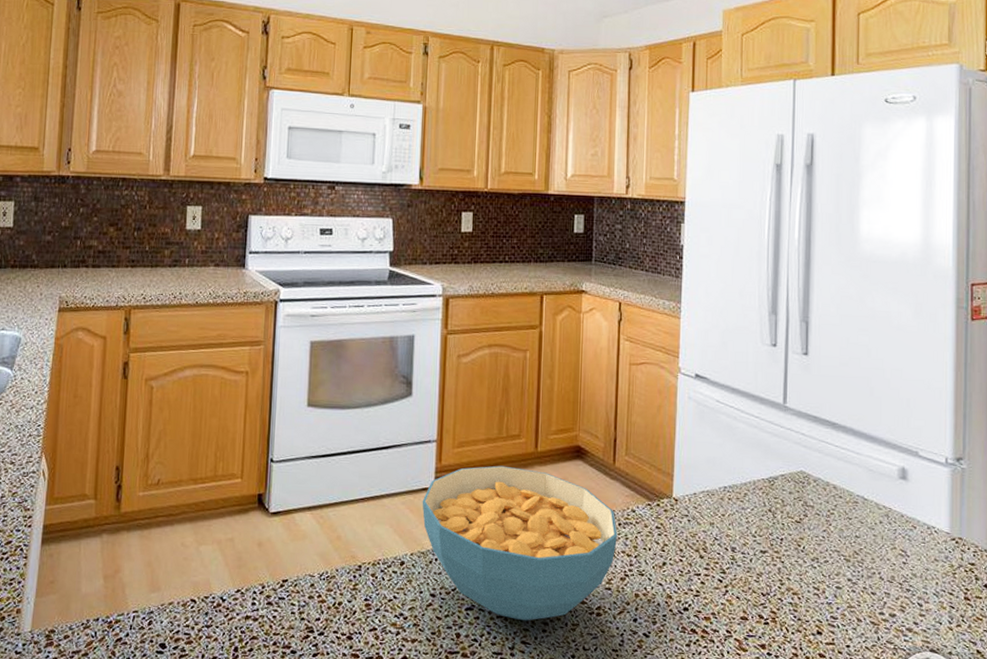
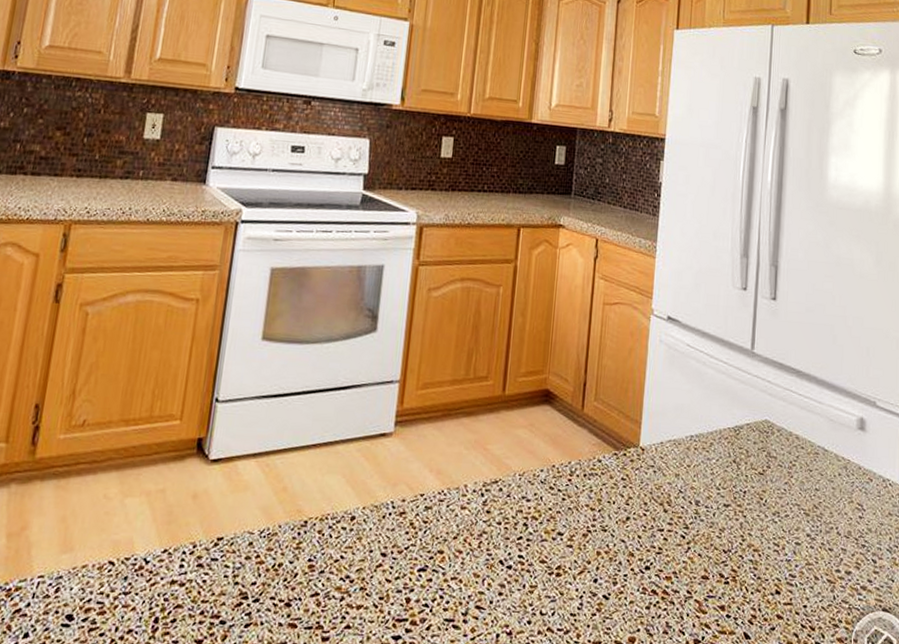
cereal bowl: present [422,465,617,621] -> none [379,409,582,583]

